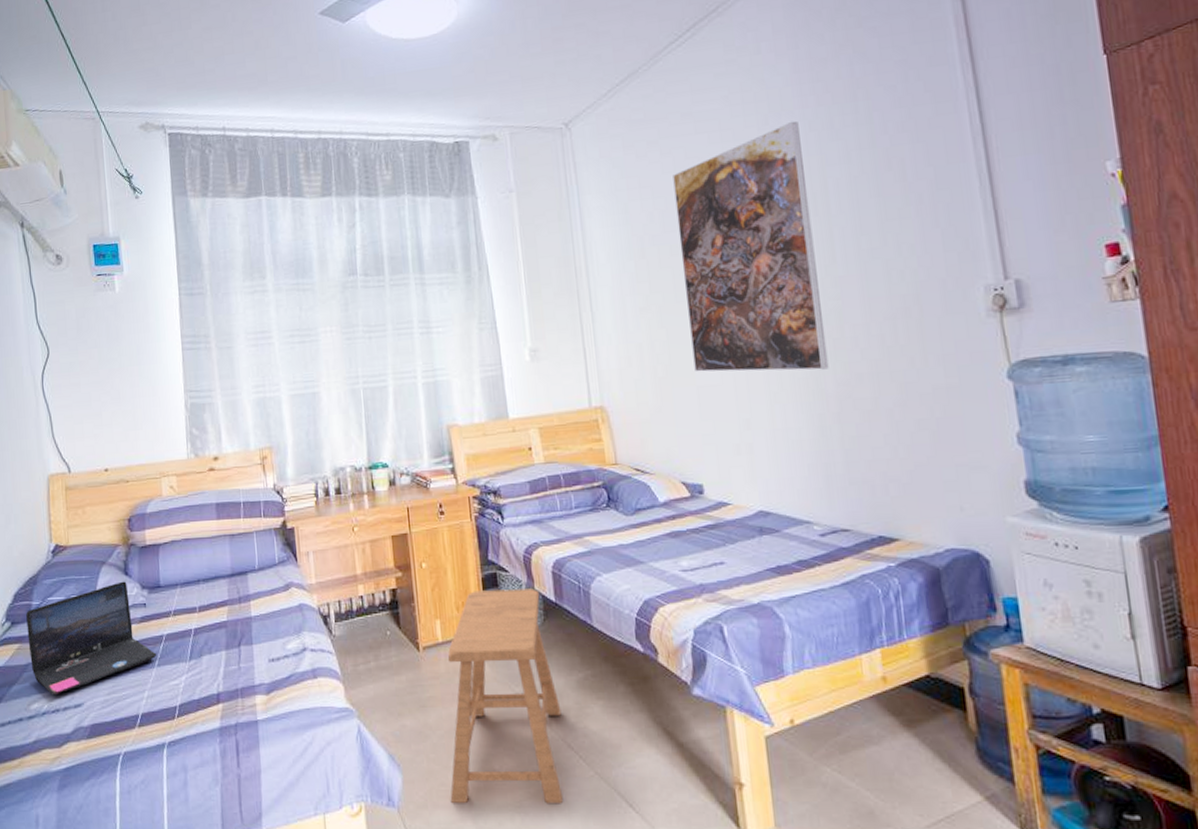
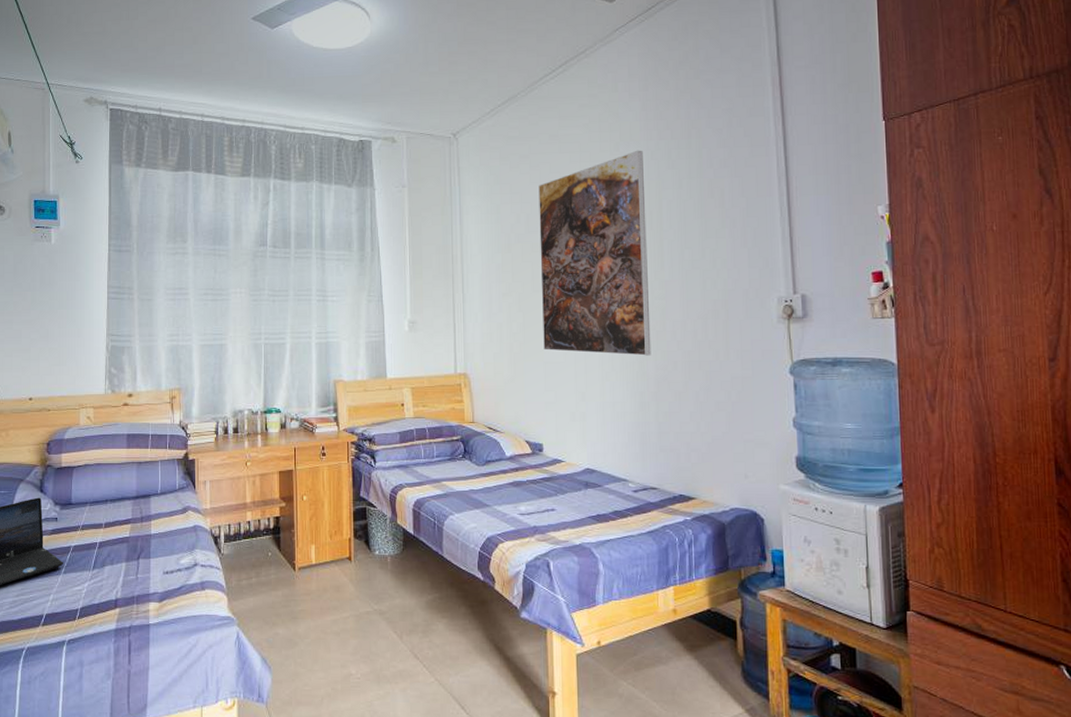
stool: present [447,588,564,804] -> none [312,522,411,705]

